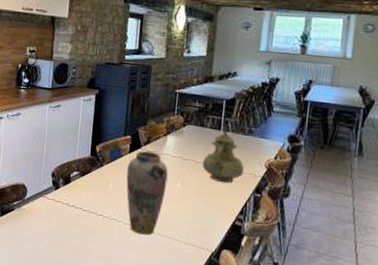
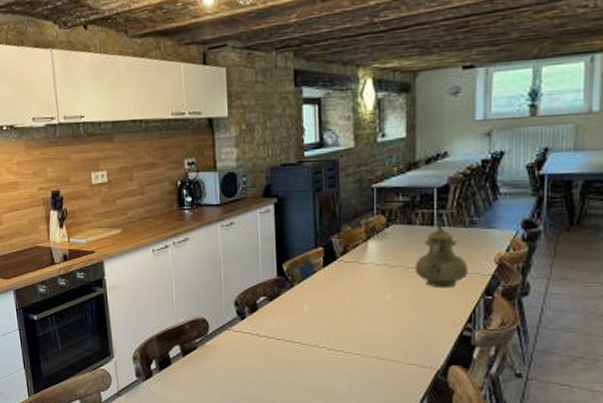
vase: present [126,151,168,235] -> none [323,263,374,359]

